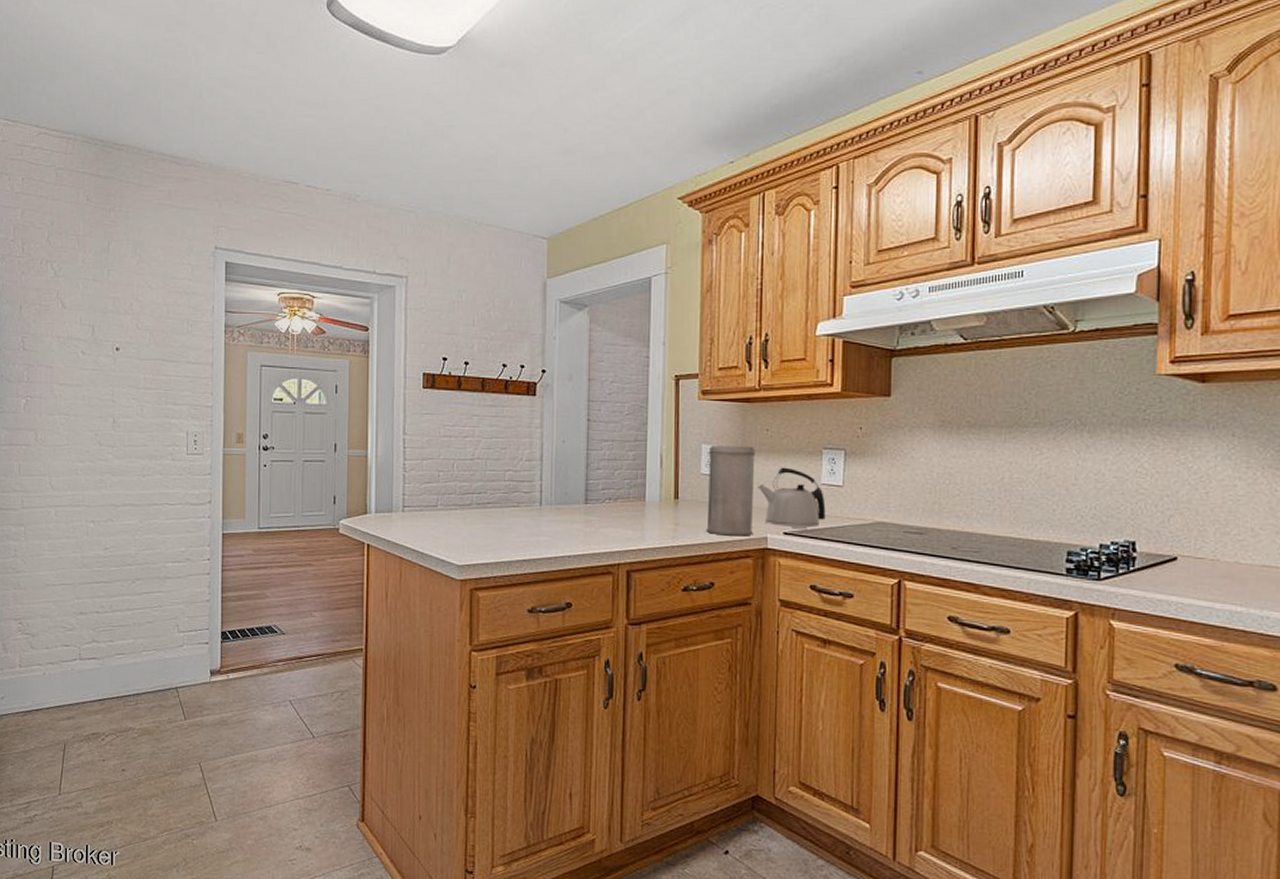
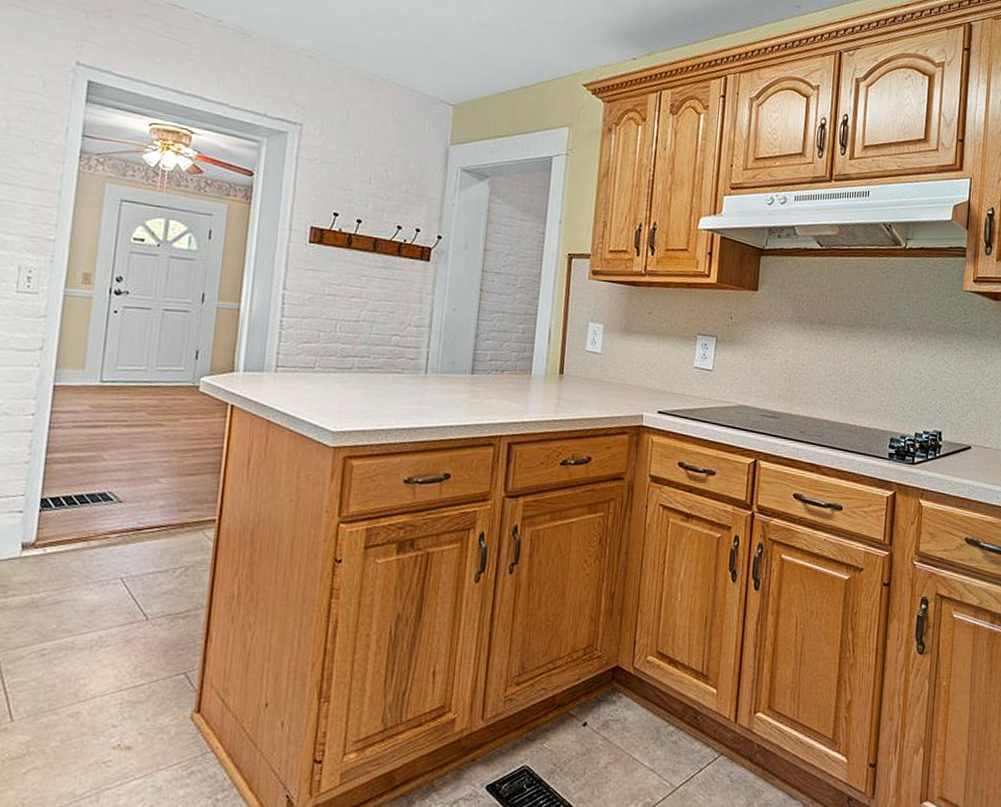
canister: present [706,446,756,536] -> none [587,324,638,414]
kettle: present [758,467,826,530] -> none [637,349,697,410]

